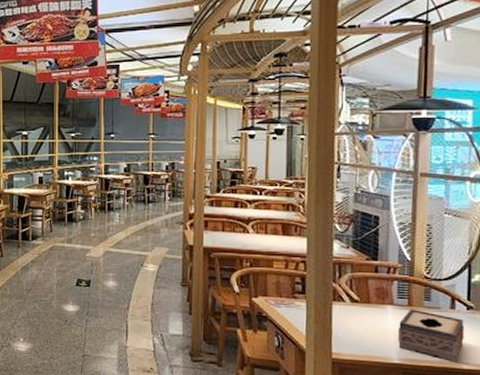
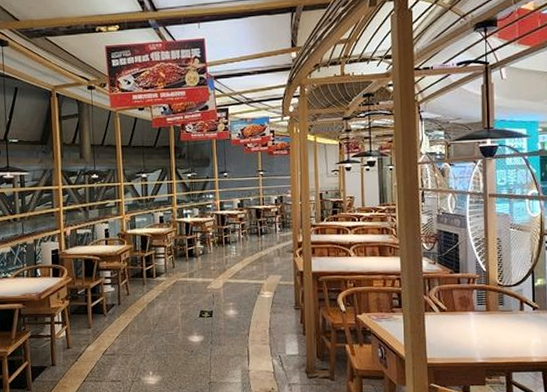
tissue box: present [397,308,465,362] -> none [479,313,532,357]

